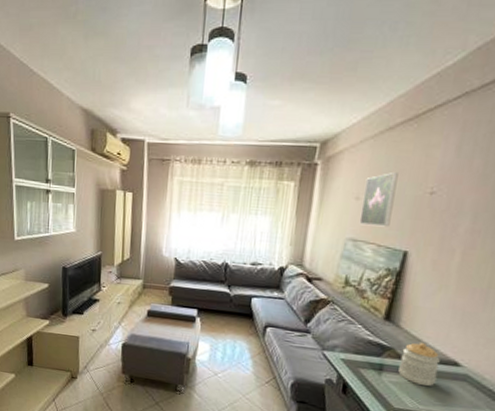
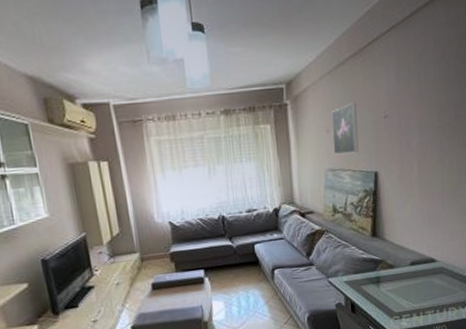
jar: present [398,342,440,387] -> none [391,248,421,287]

